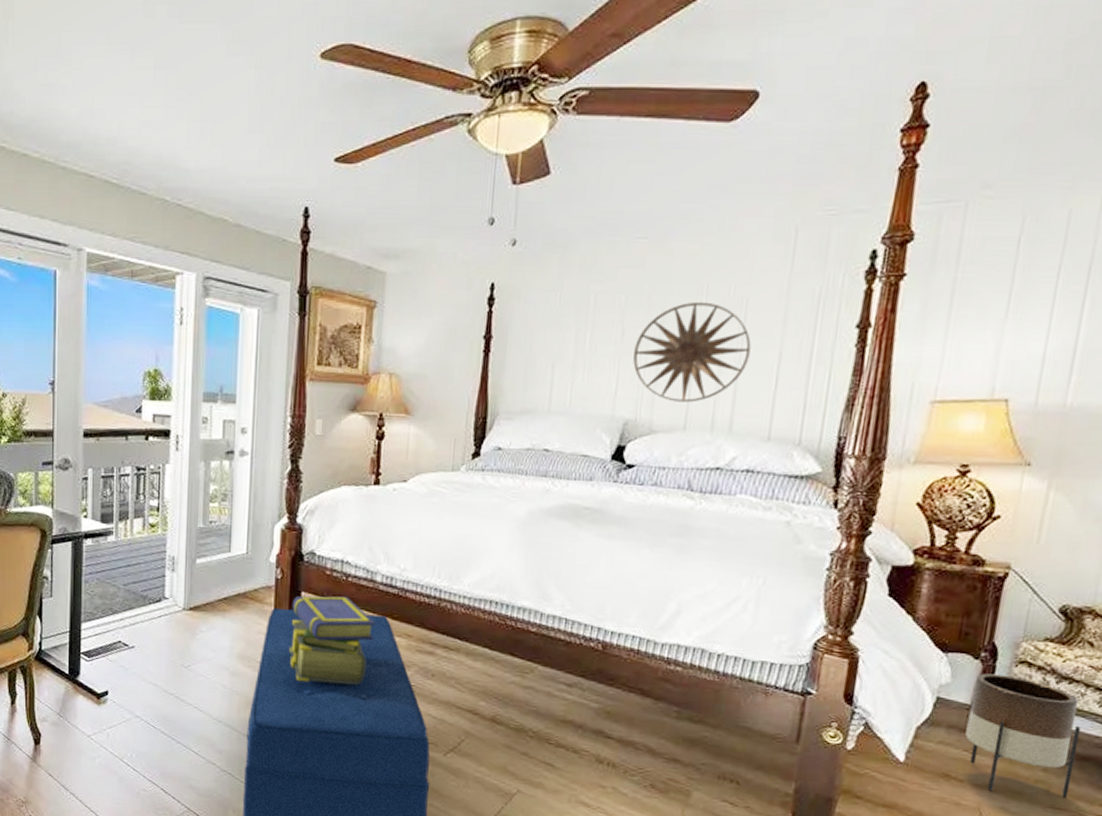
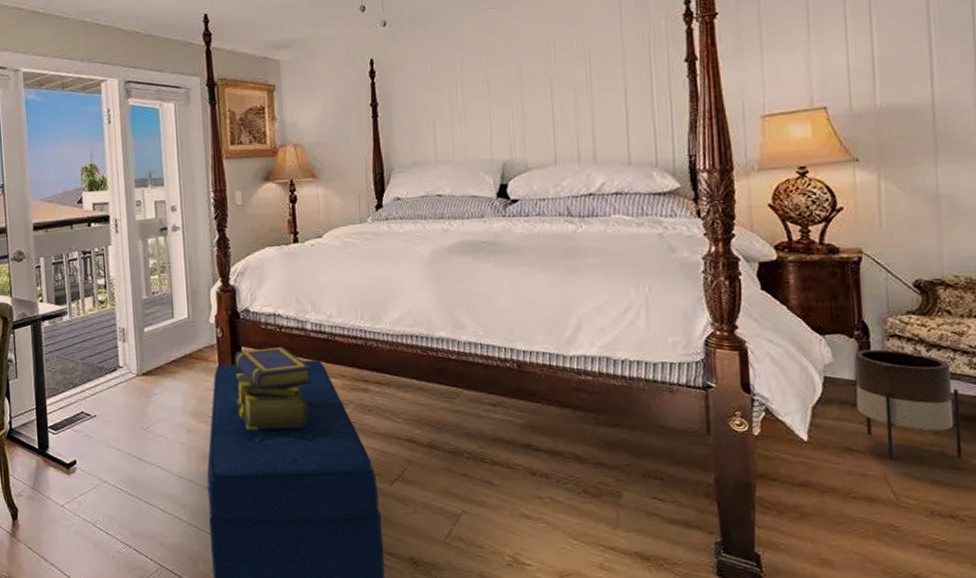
wall art: present [633,301,751,403] -> none [501,54,600,141]

